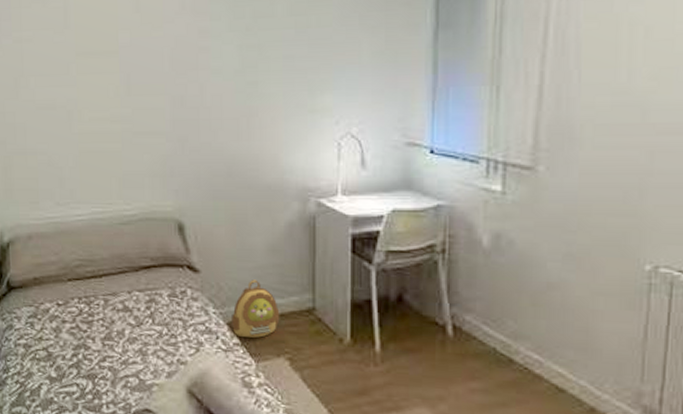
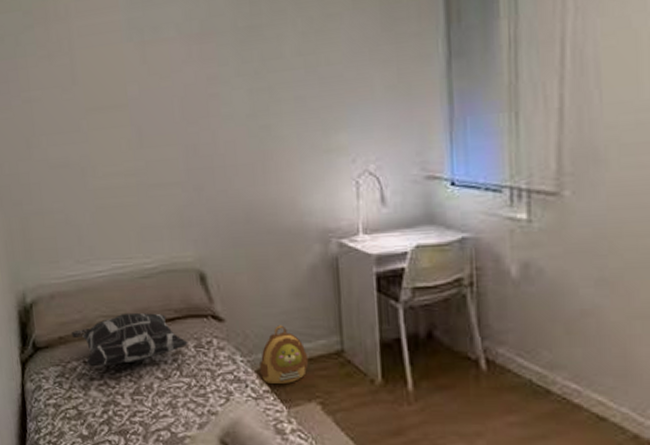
decorative pillow: none [46,258,162,310] -> present [70,312,188,367]

